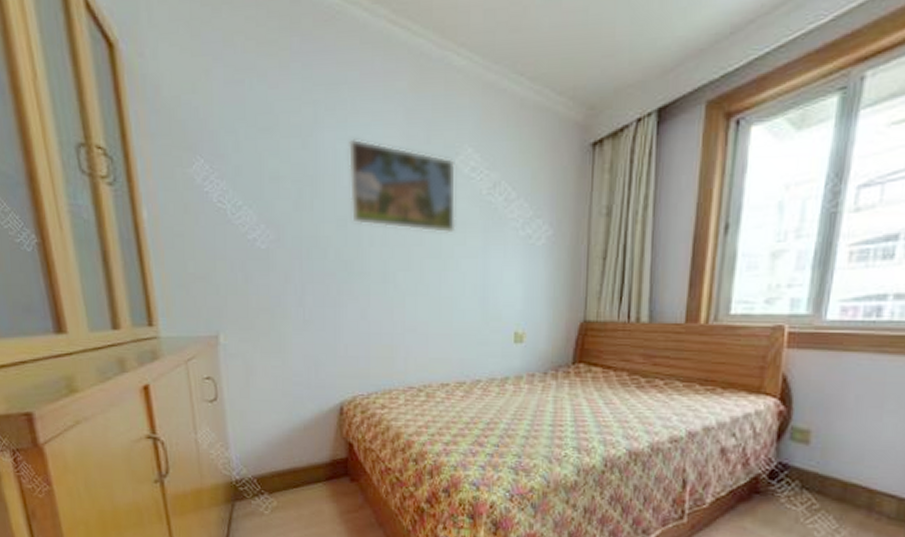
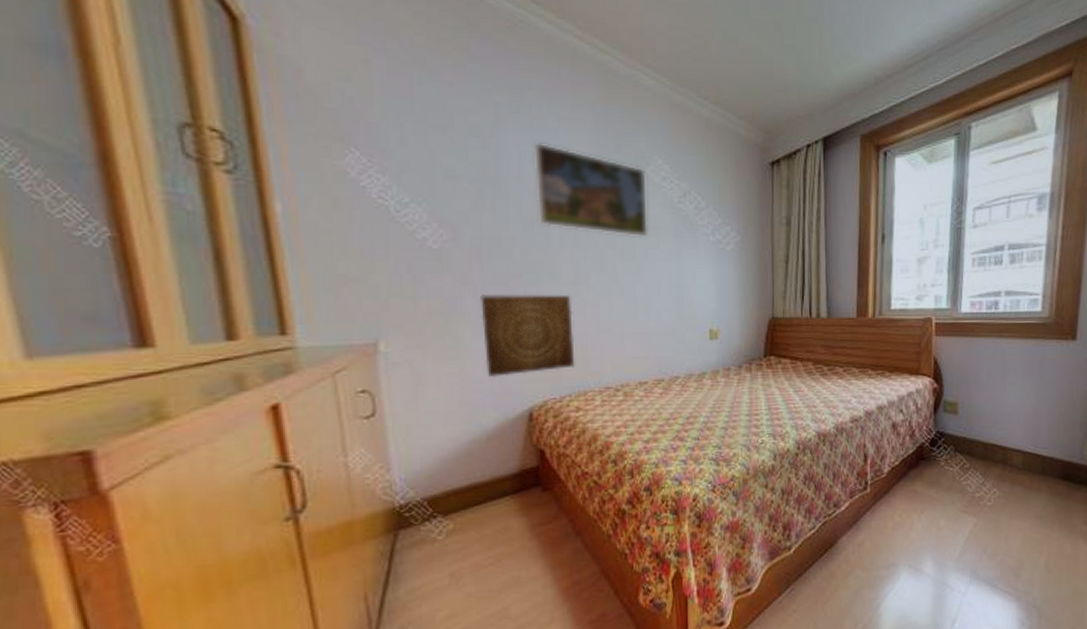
wall art: none [300,293,382,371] -> present [480,294,575,377]

